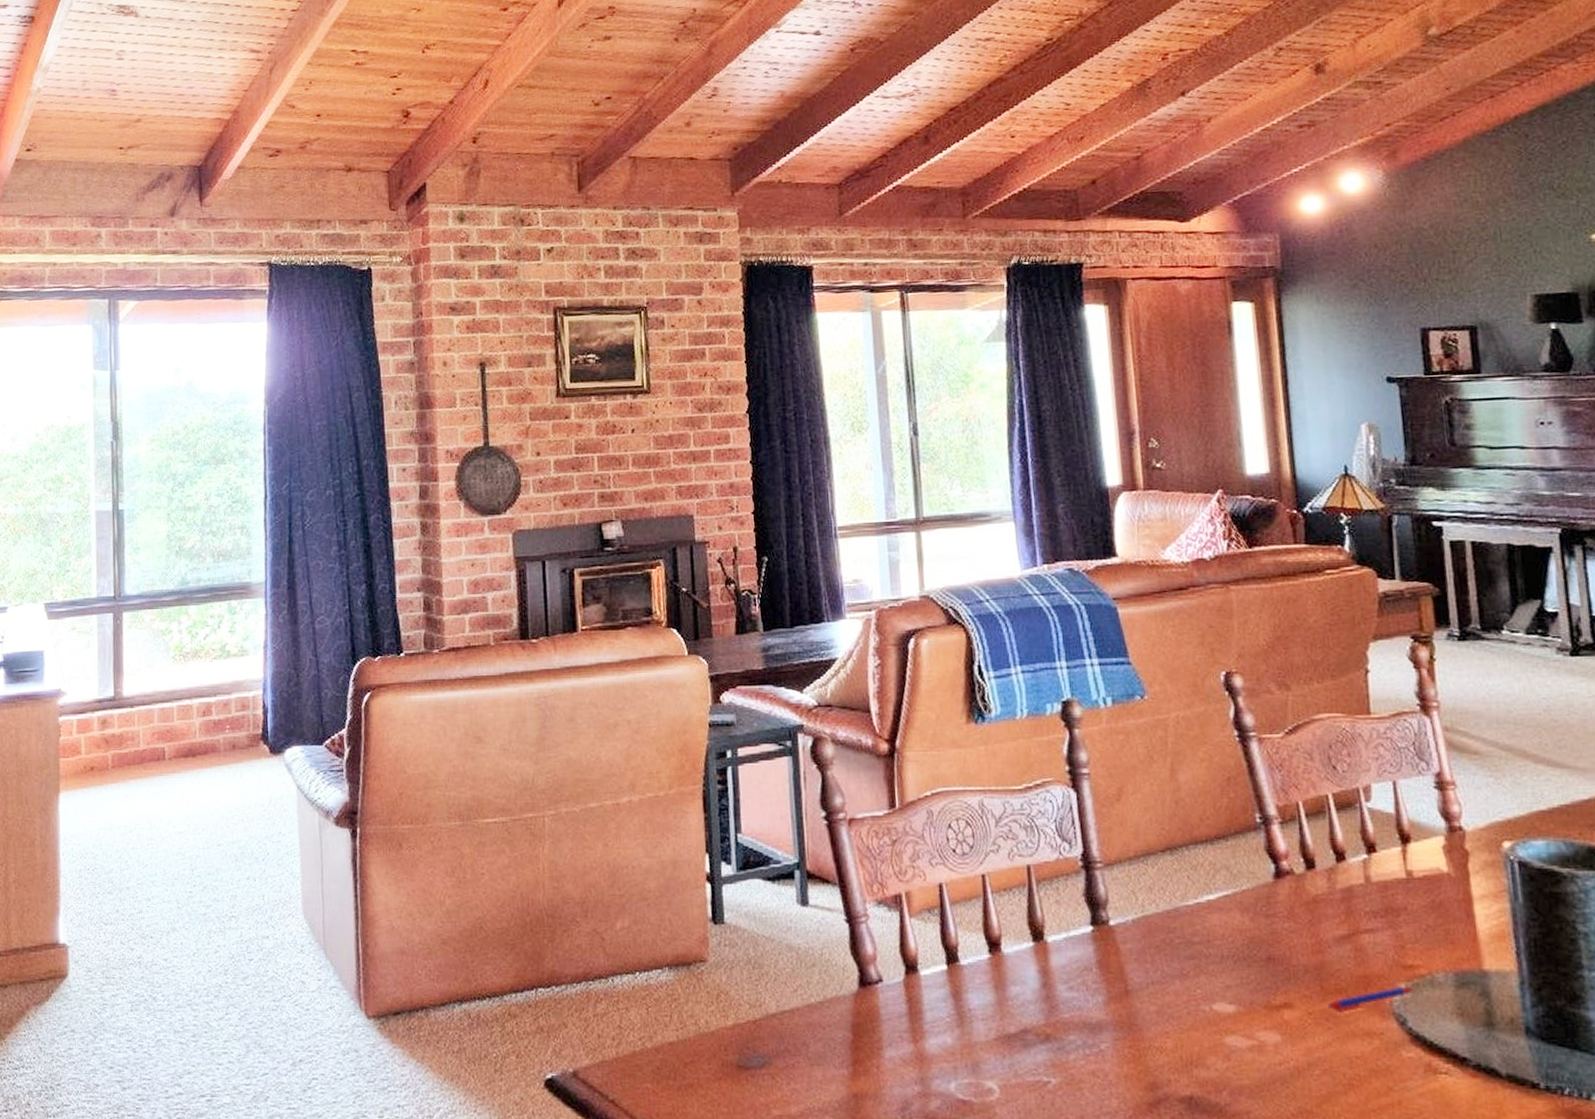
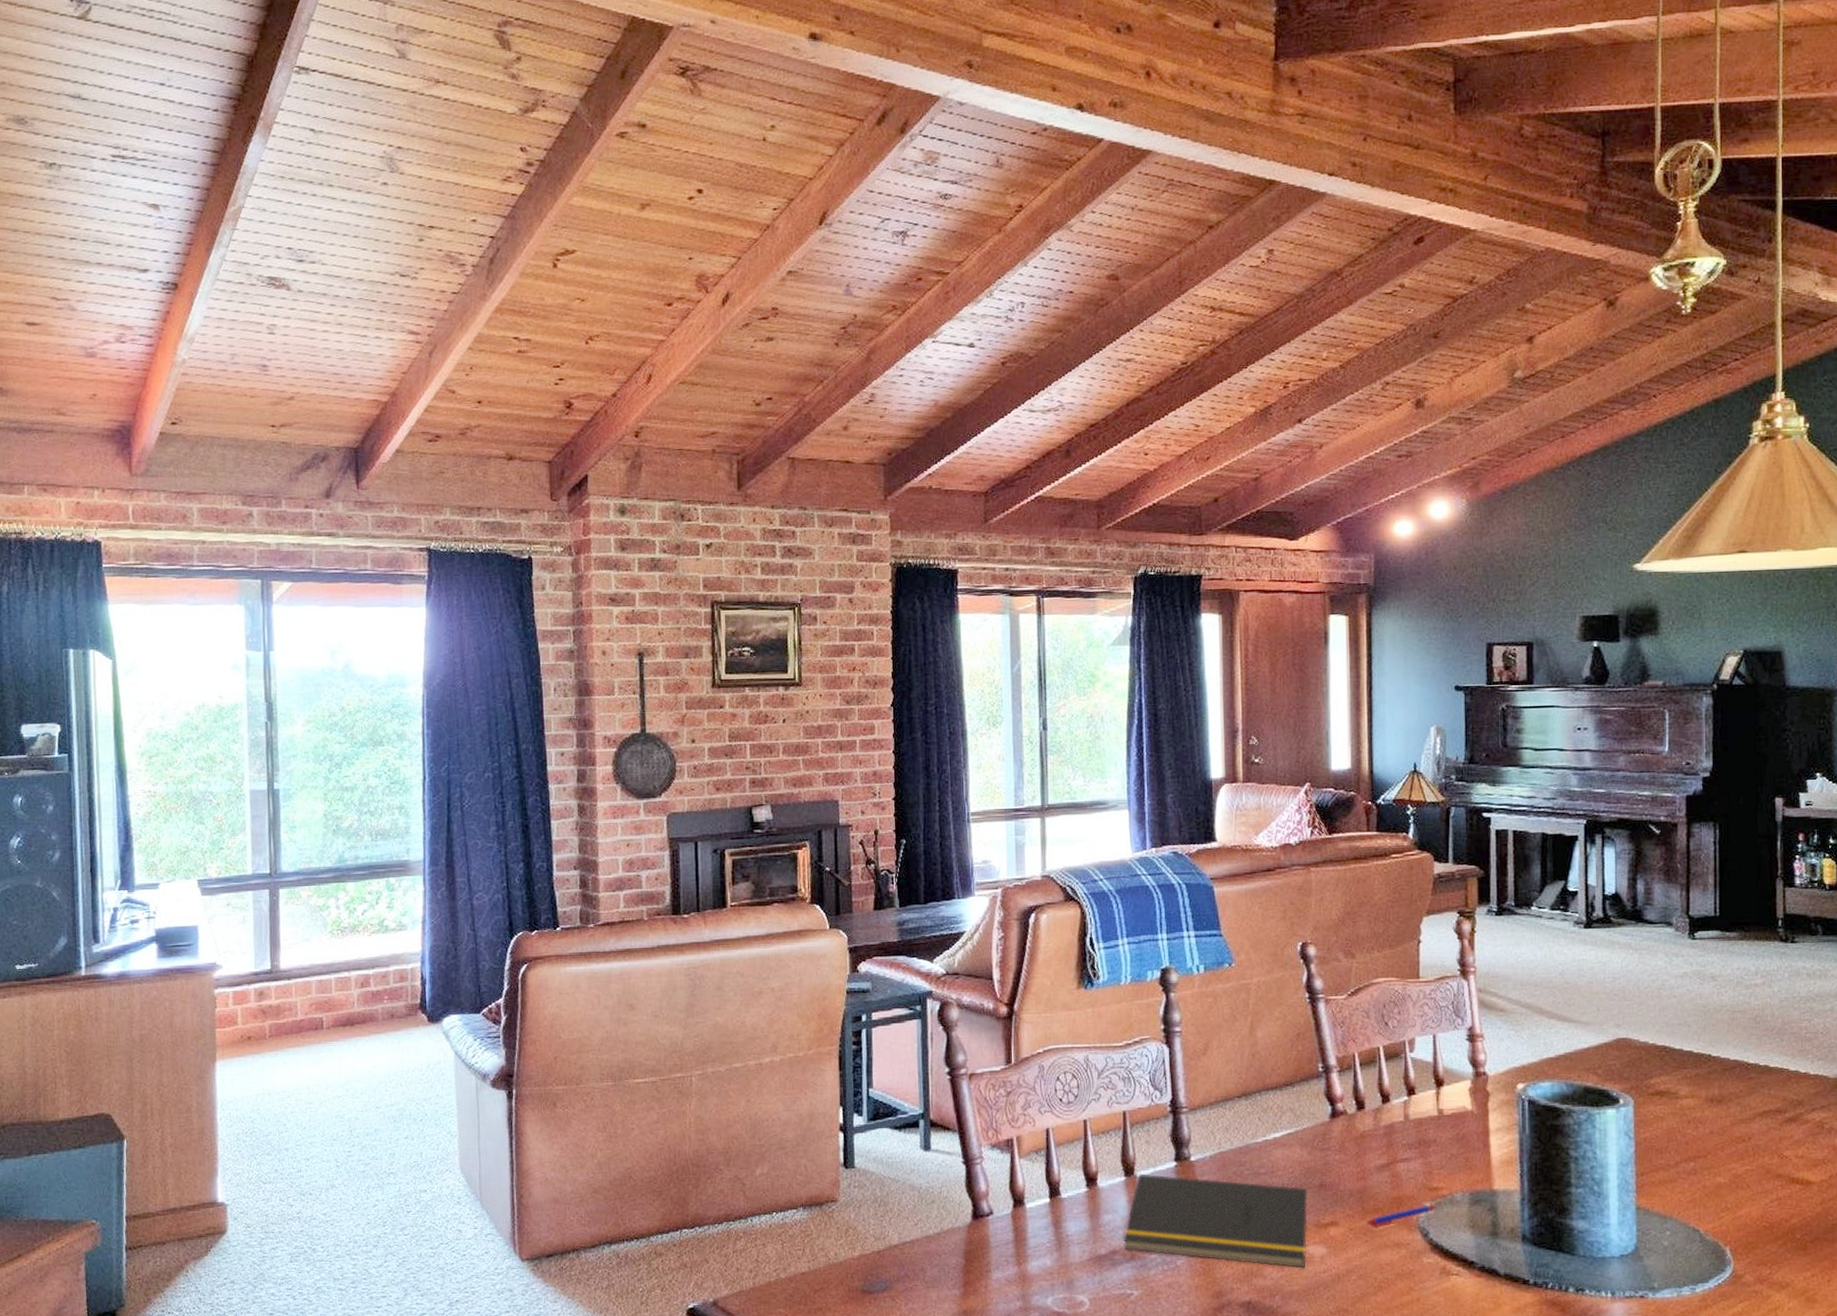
notepad: none [1034,939,1257,1059] -> present [1123,1173,1308,1269]

